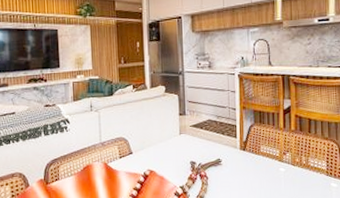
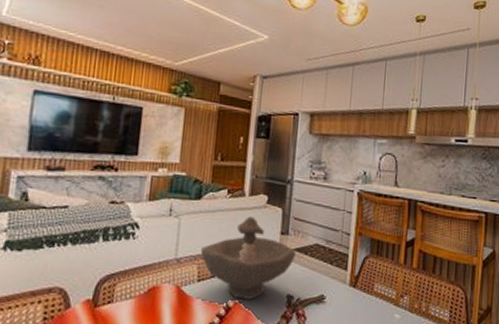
decorative bowl: none [118,104,193,168] -> present [200,216,296,300]

